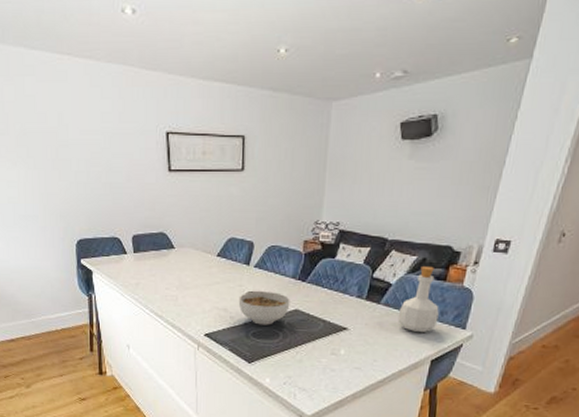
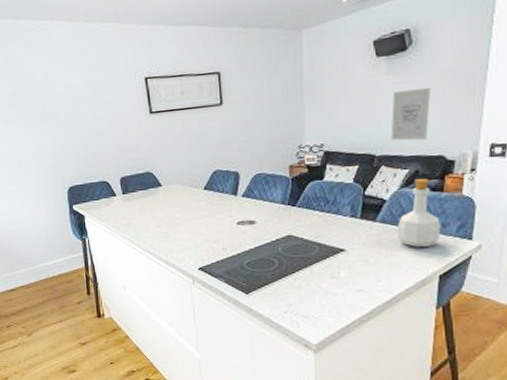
bowl: present [238,291,290,325] -> none [229,219,282,254]
wall art: none [404,176,449,228] -> present [391,87,431,141]

